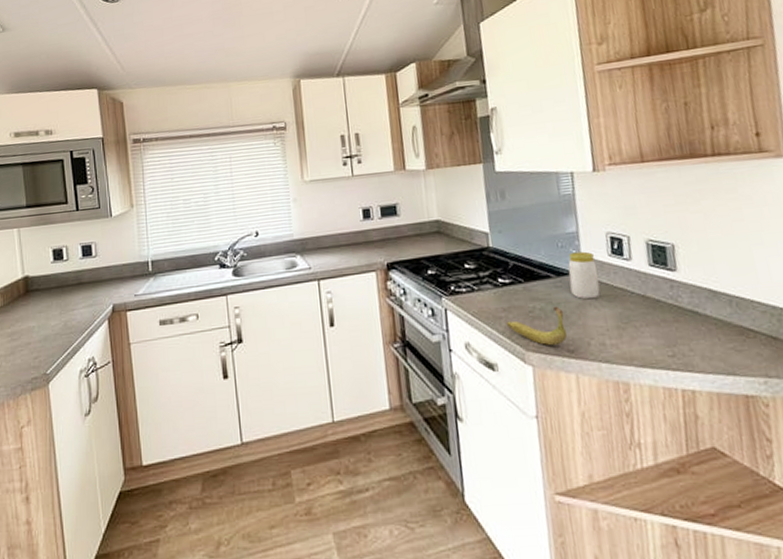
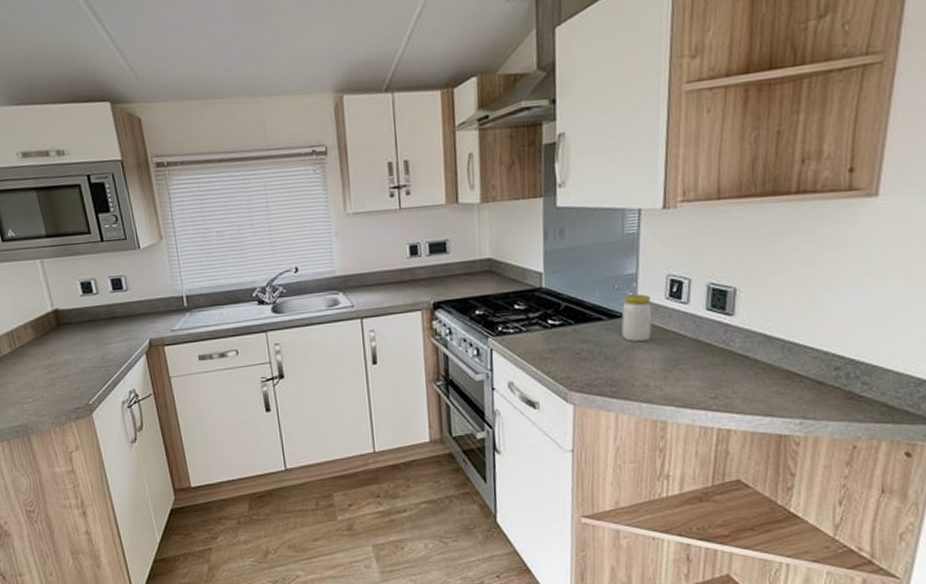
banana: present [505,305,568,346] -> none [551,348,613,387]

